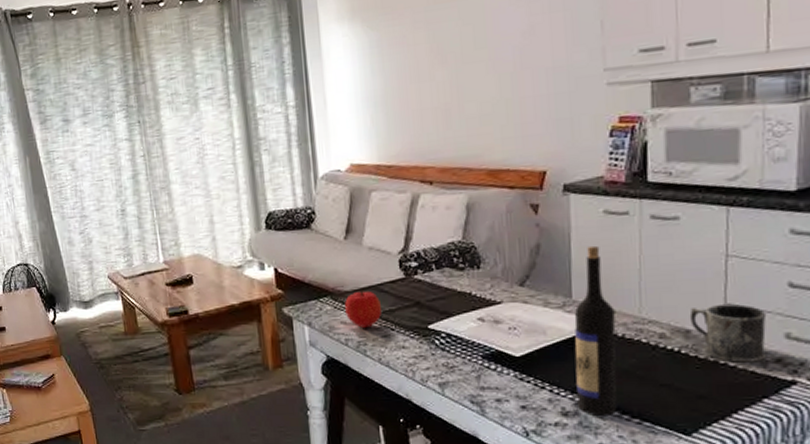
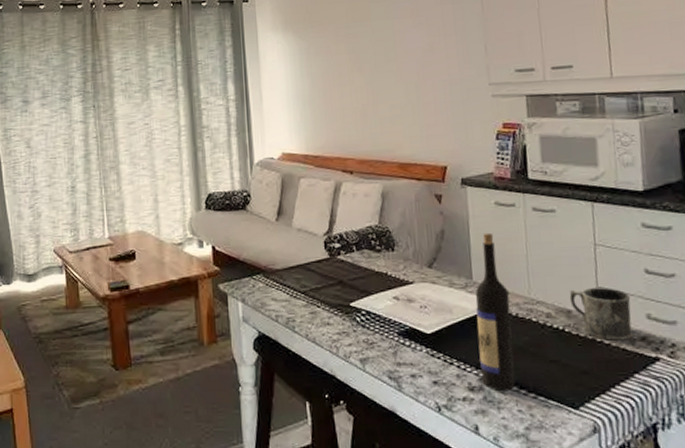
fruit: present [345,289,383,328] -> none [276,268,310,305]

